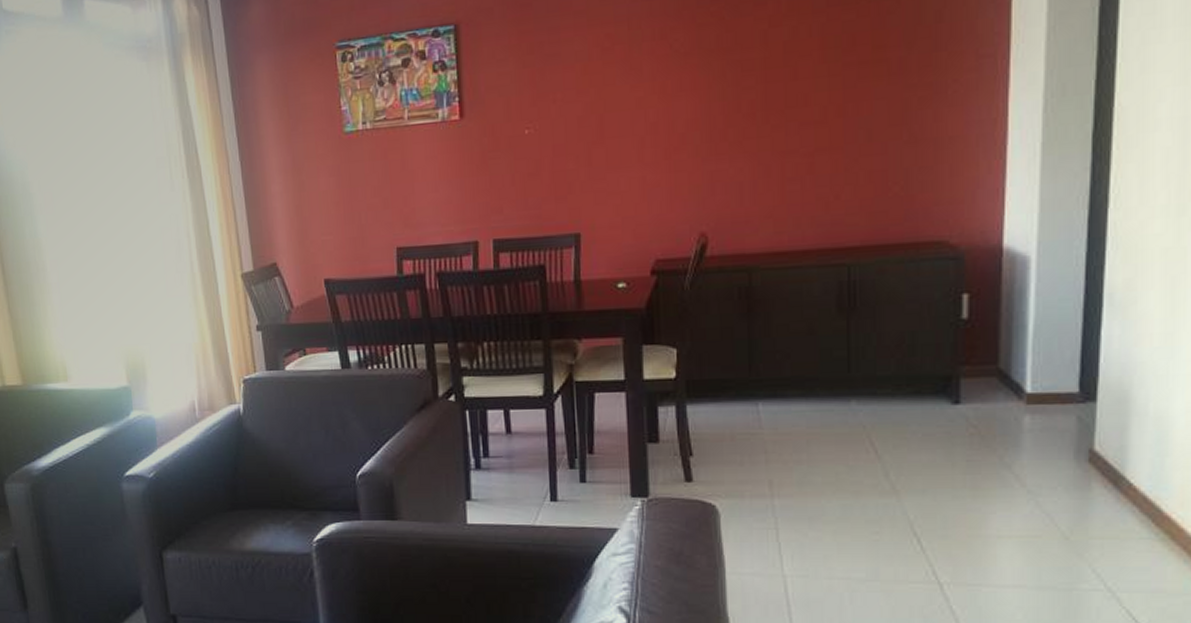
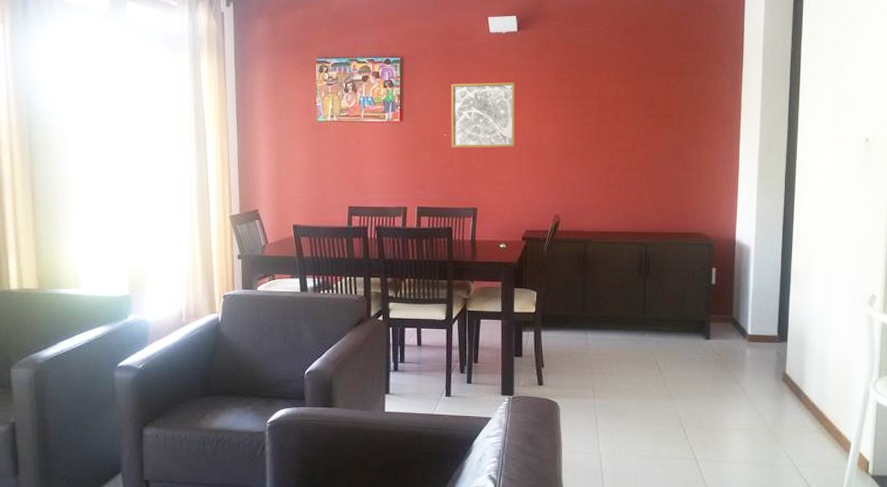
wall art: none [530,39,633,149] -> present [450,82,516,148]

